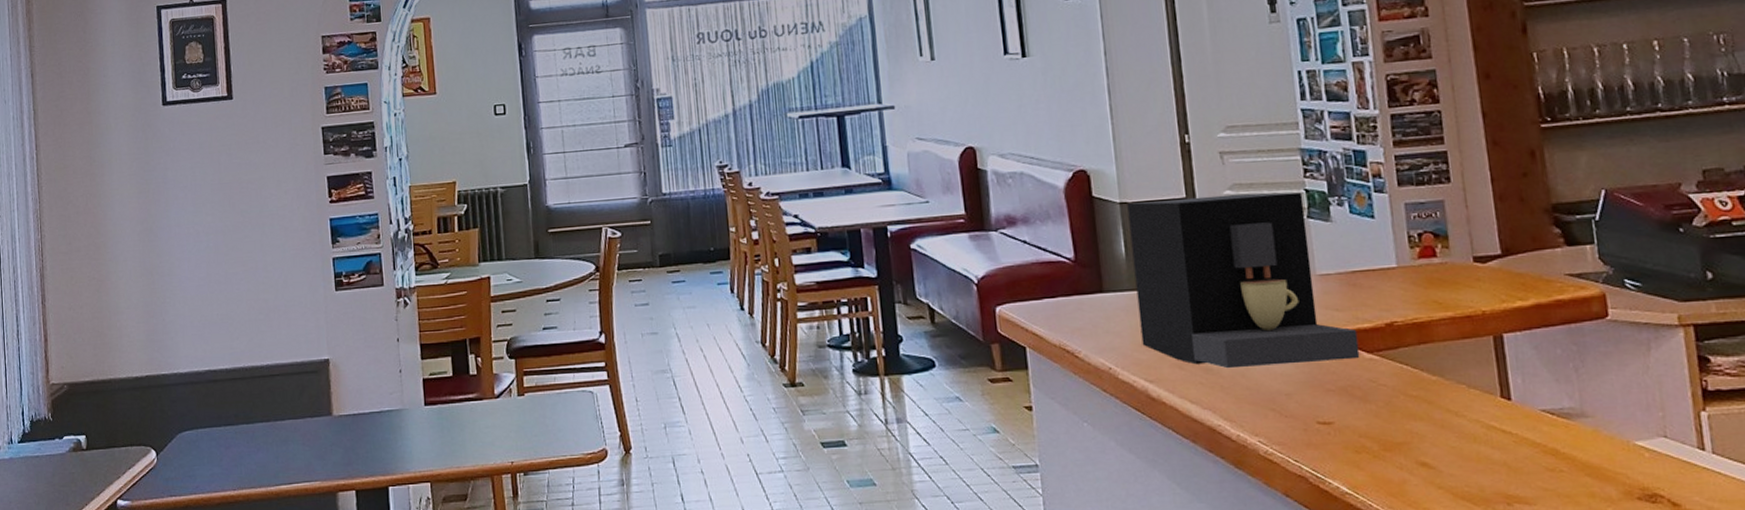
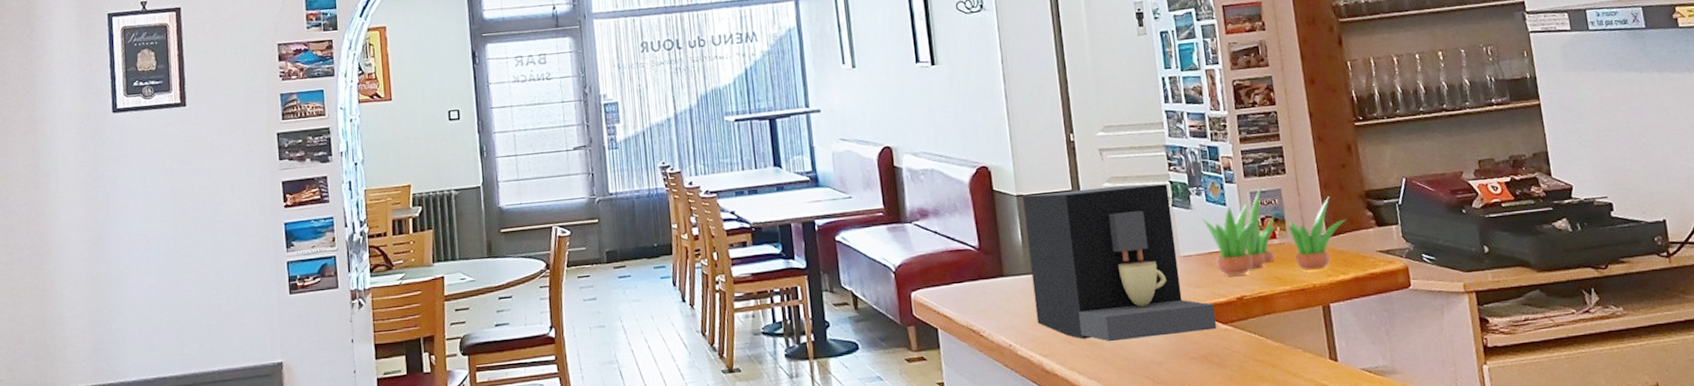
succulent plant: none [1344,198,1527,298] -> present [1202,188,1346,275]

